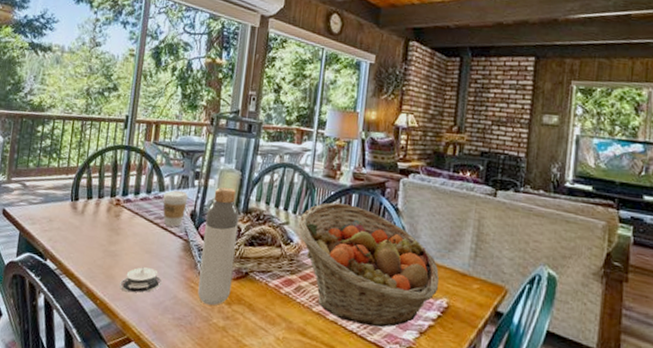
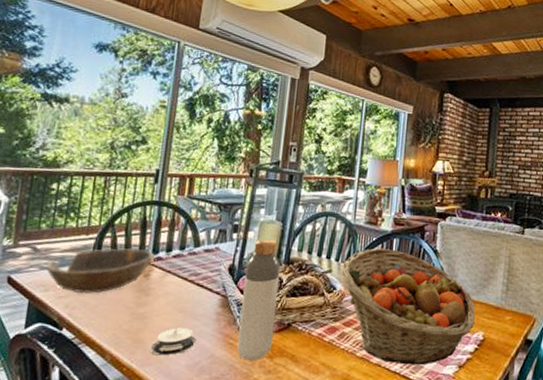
bowl: none [33,189,124,229] -> present [45,248,155,294]
coffee cup: present [163,190,188,227] -> none [198,244,226,283]

